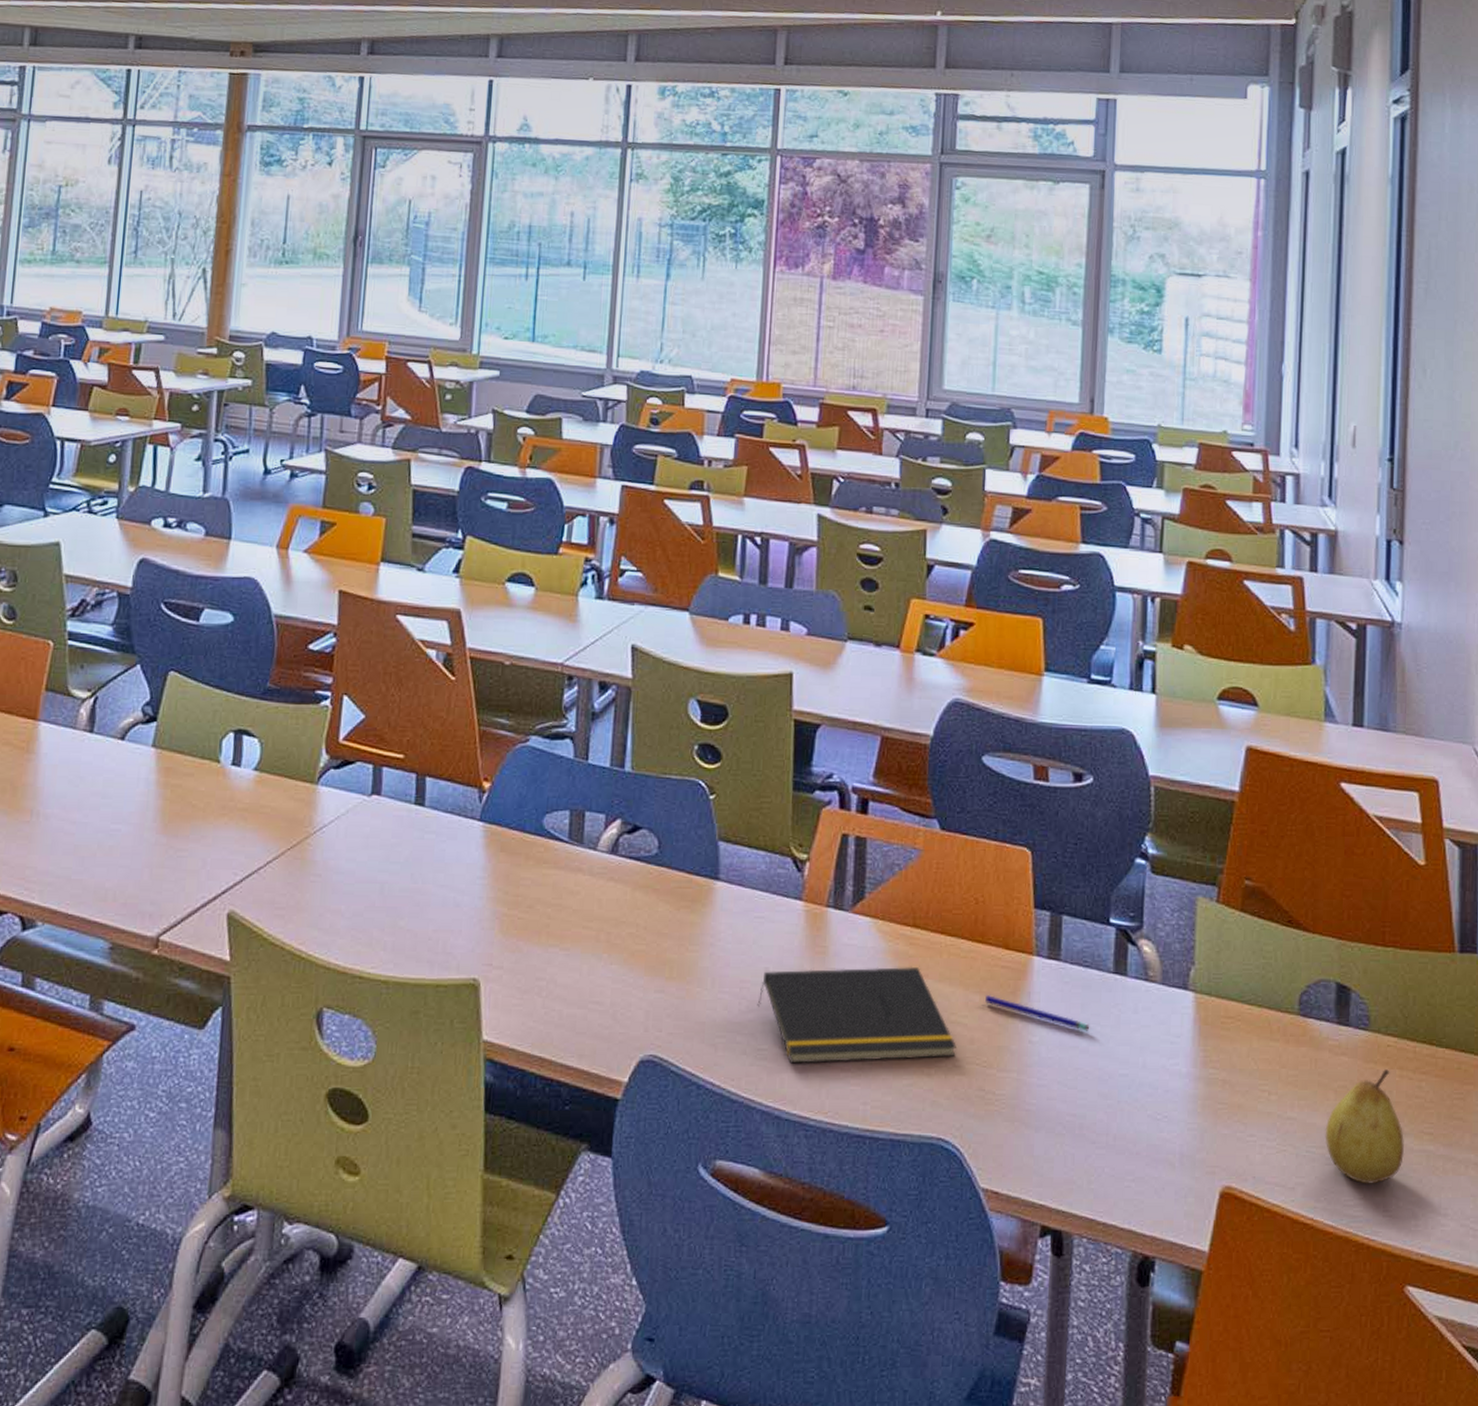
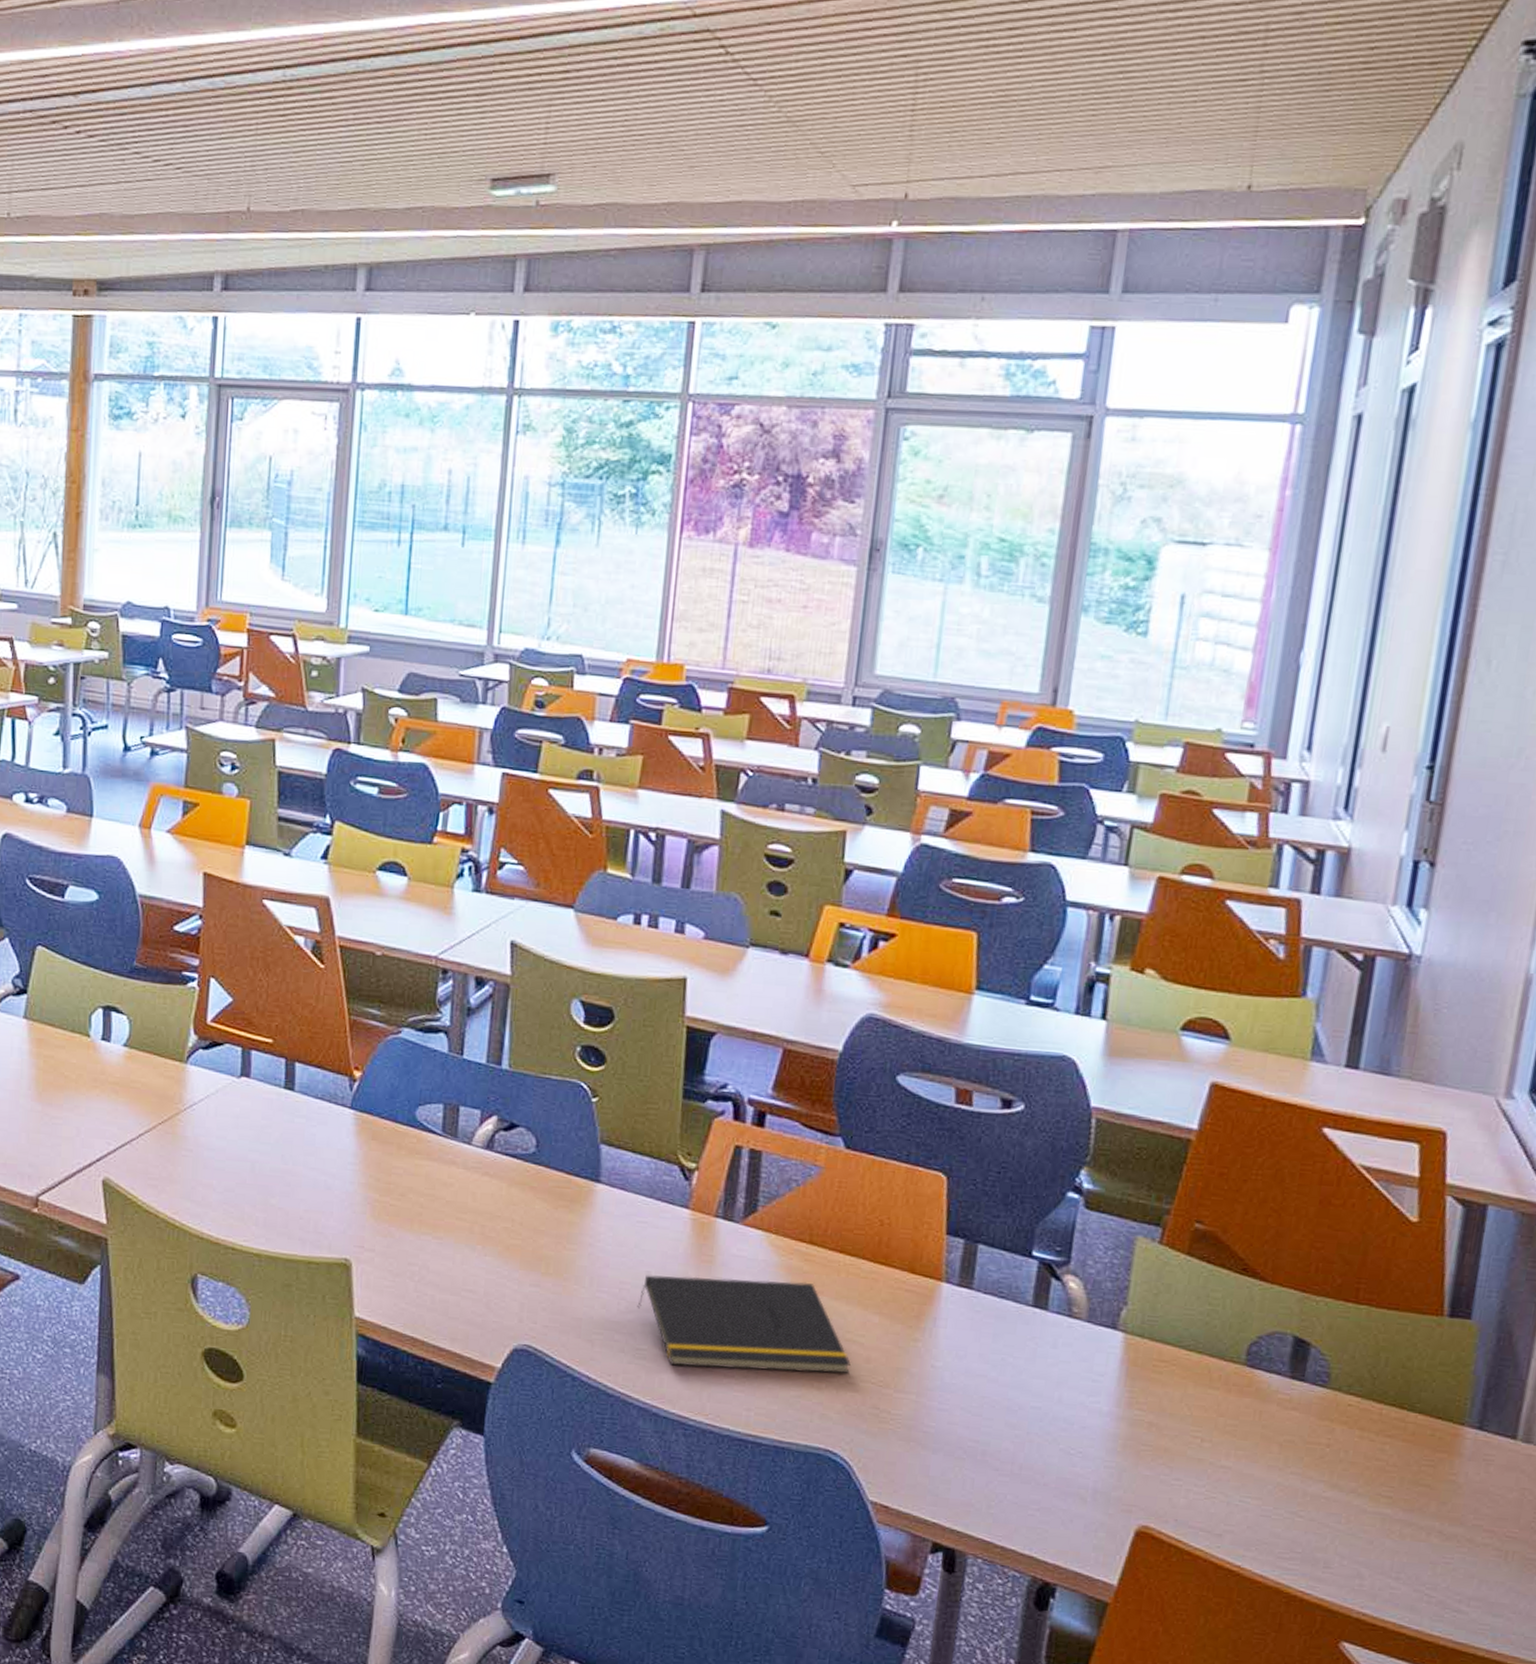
pen: present [985,995,1090,1031] -> none [885,1317,1002,1362]
fruit: present [1325,1069,1405,1184] -> none [1263,1428,1358,1540]

